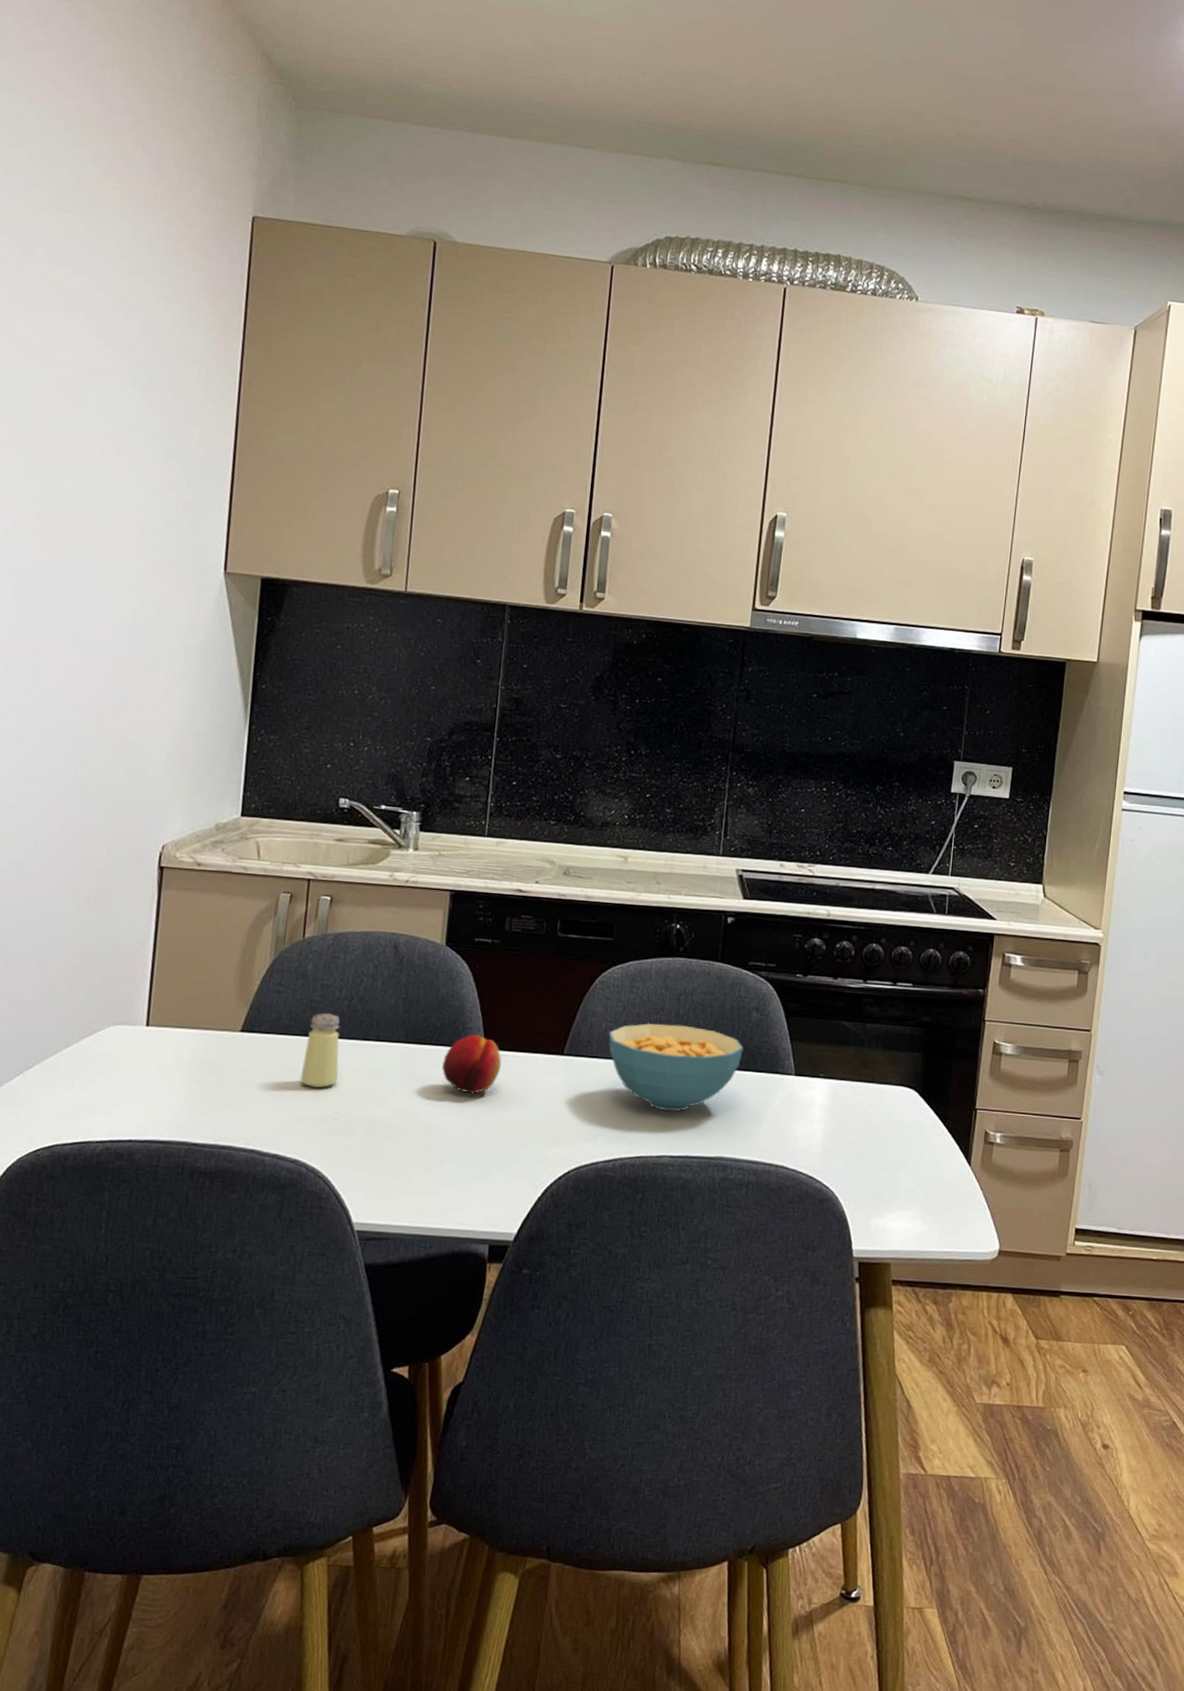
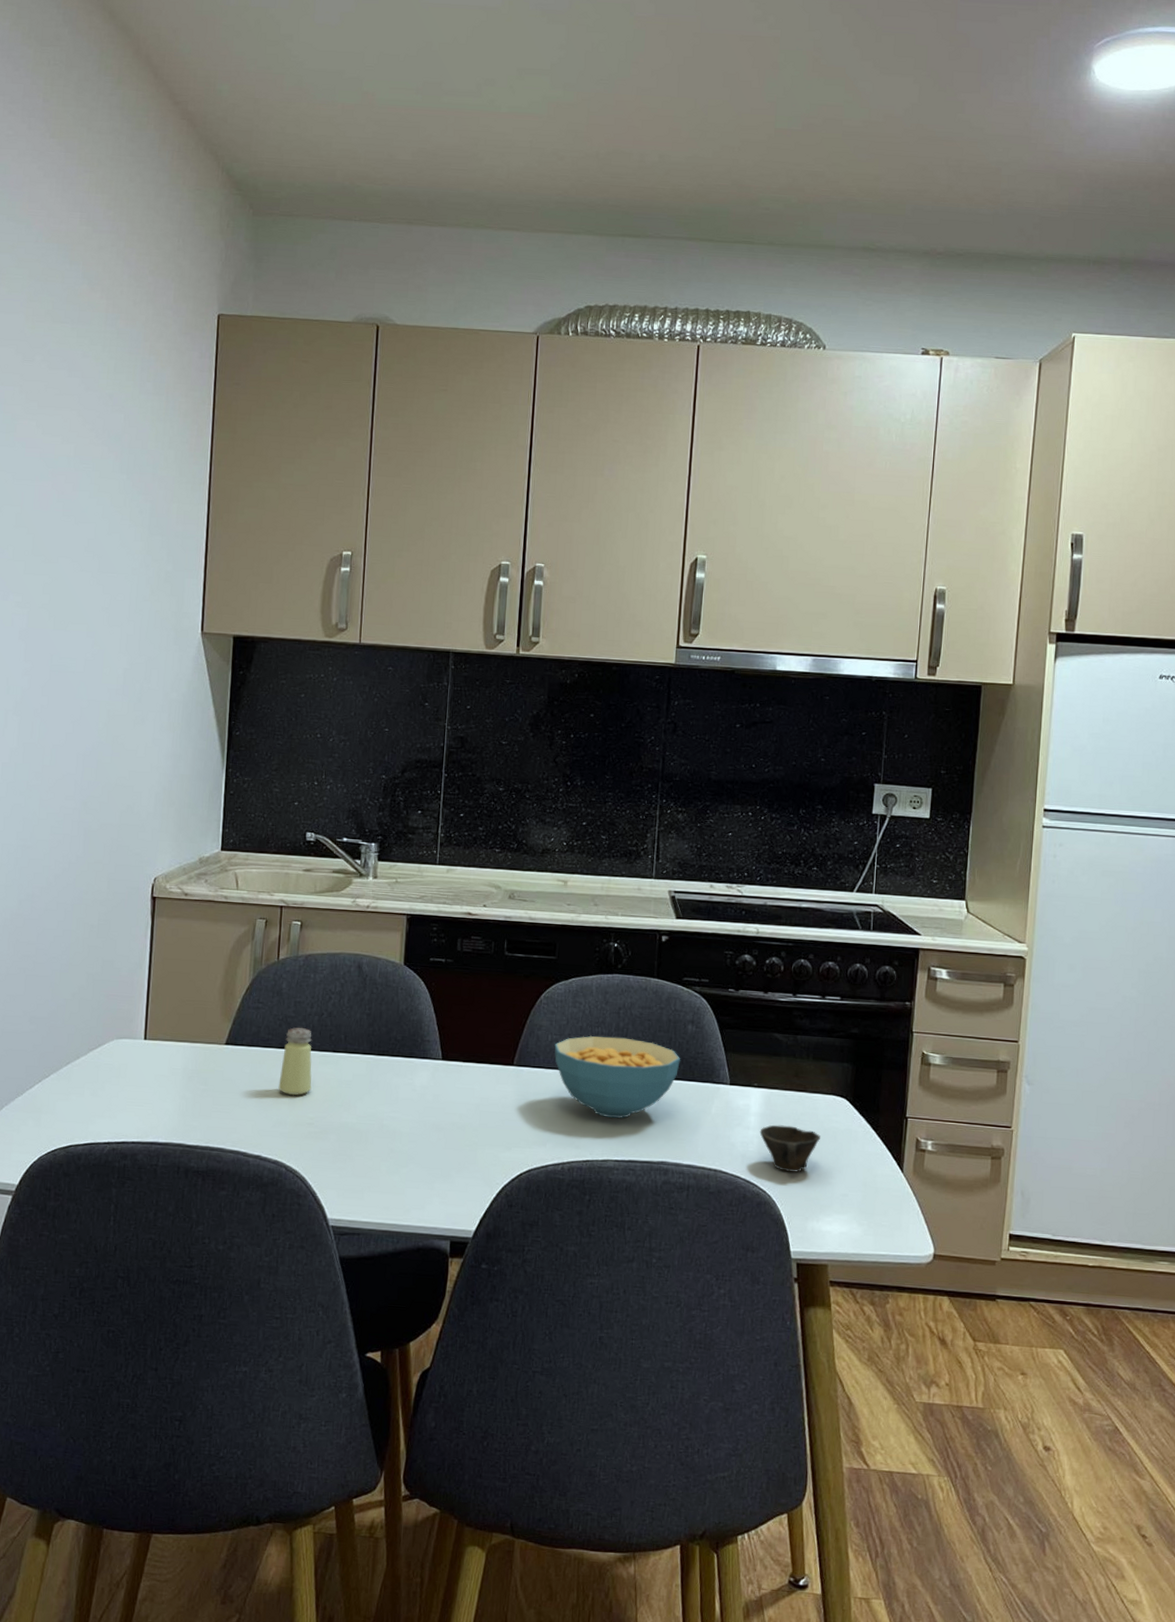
fruit: present [441,1033,502,1095] -> none [403,1046,457,1103]
cup: none [824,1117,887,1167] -> present [759,1124,820,1172]

